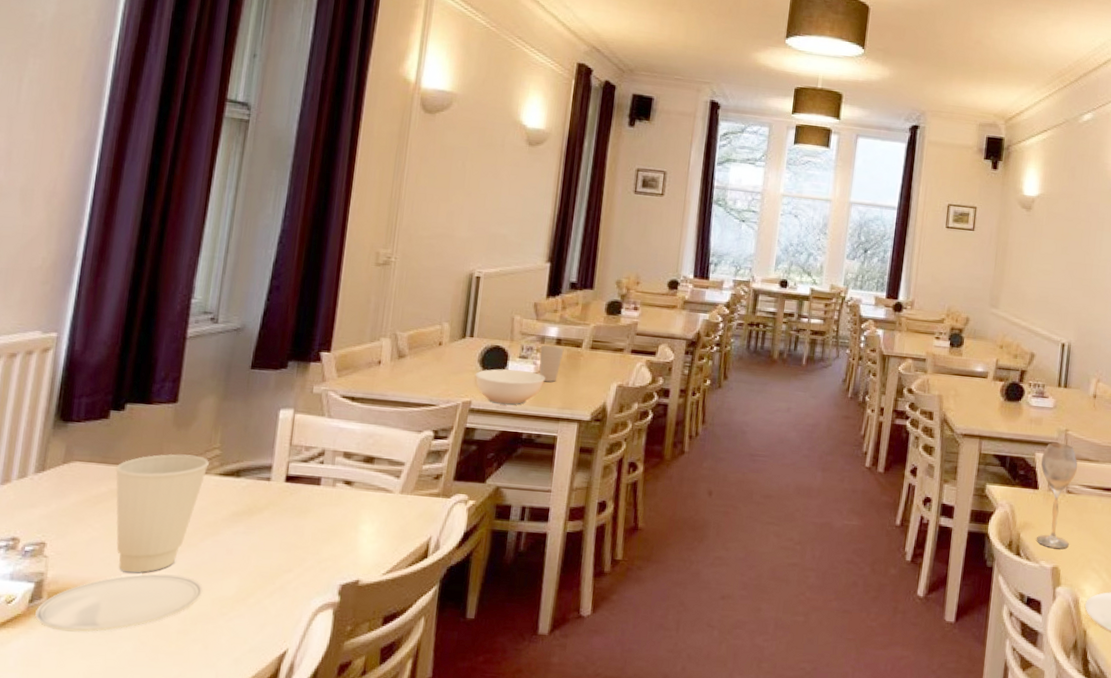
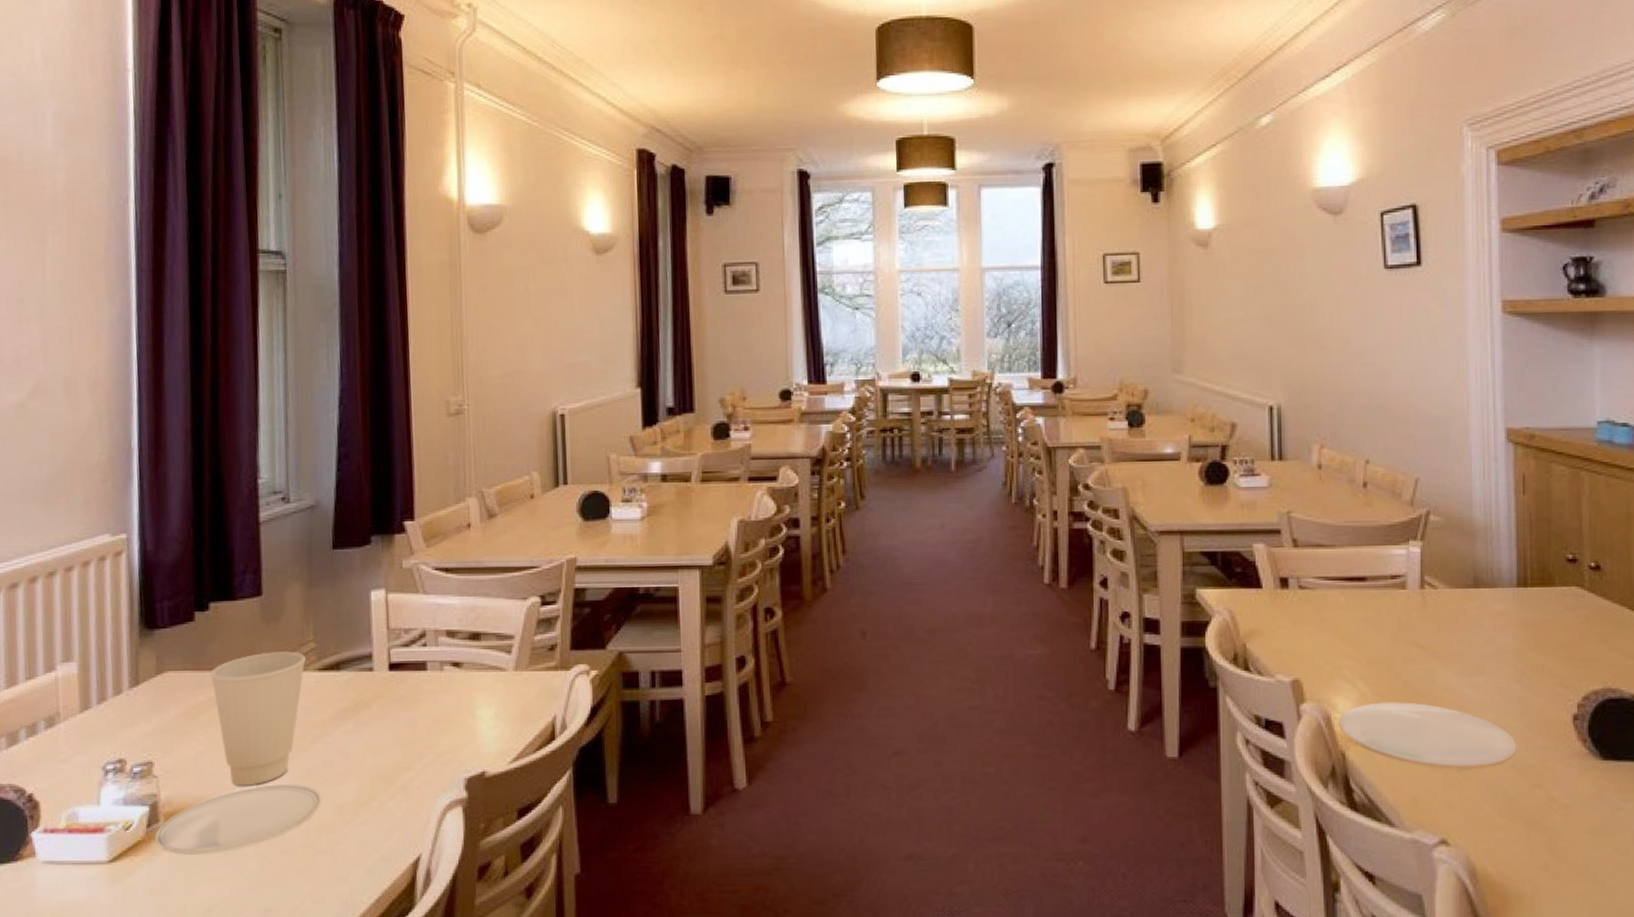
bowl: present [475,369,545,405] -> none [576,515,655,557]
cup: present [539,345,564,382] -> none [644,484,671,525]
wineglass: present [1037,443,1078,549] -> none [1261,529,1309,657]

